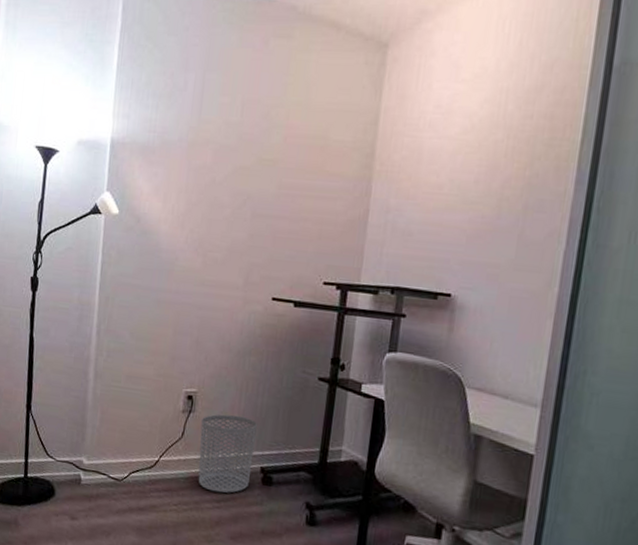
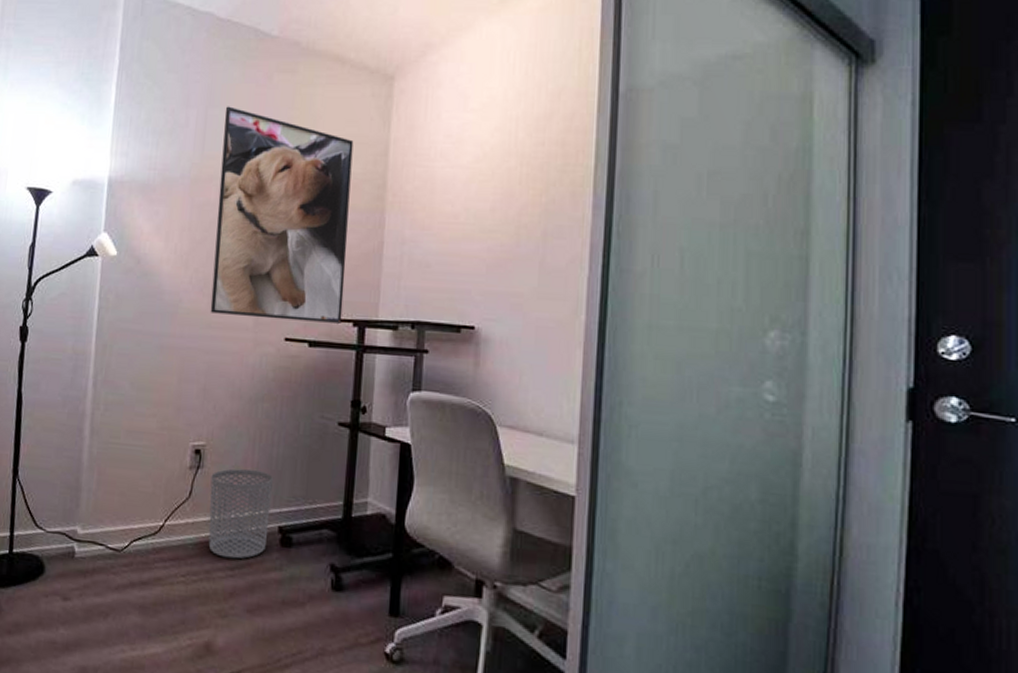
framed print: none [203,71,345,286] -> present [210,106,354,323]

